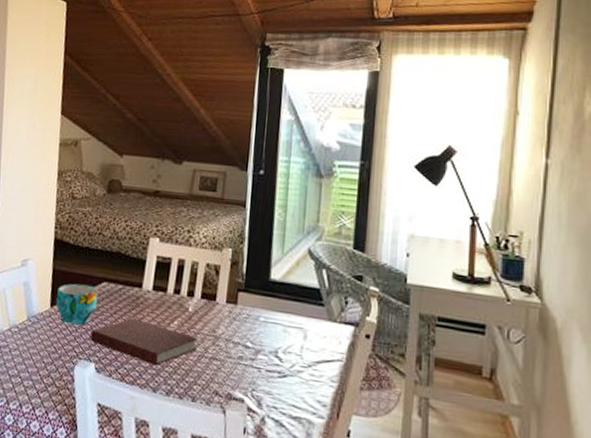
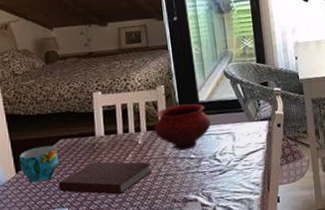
bowl: none [210,276,280,335] -> present [154,103,211,151]

